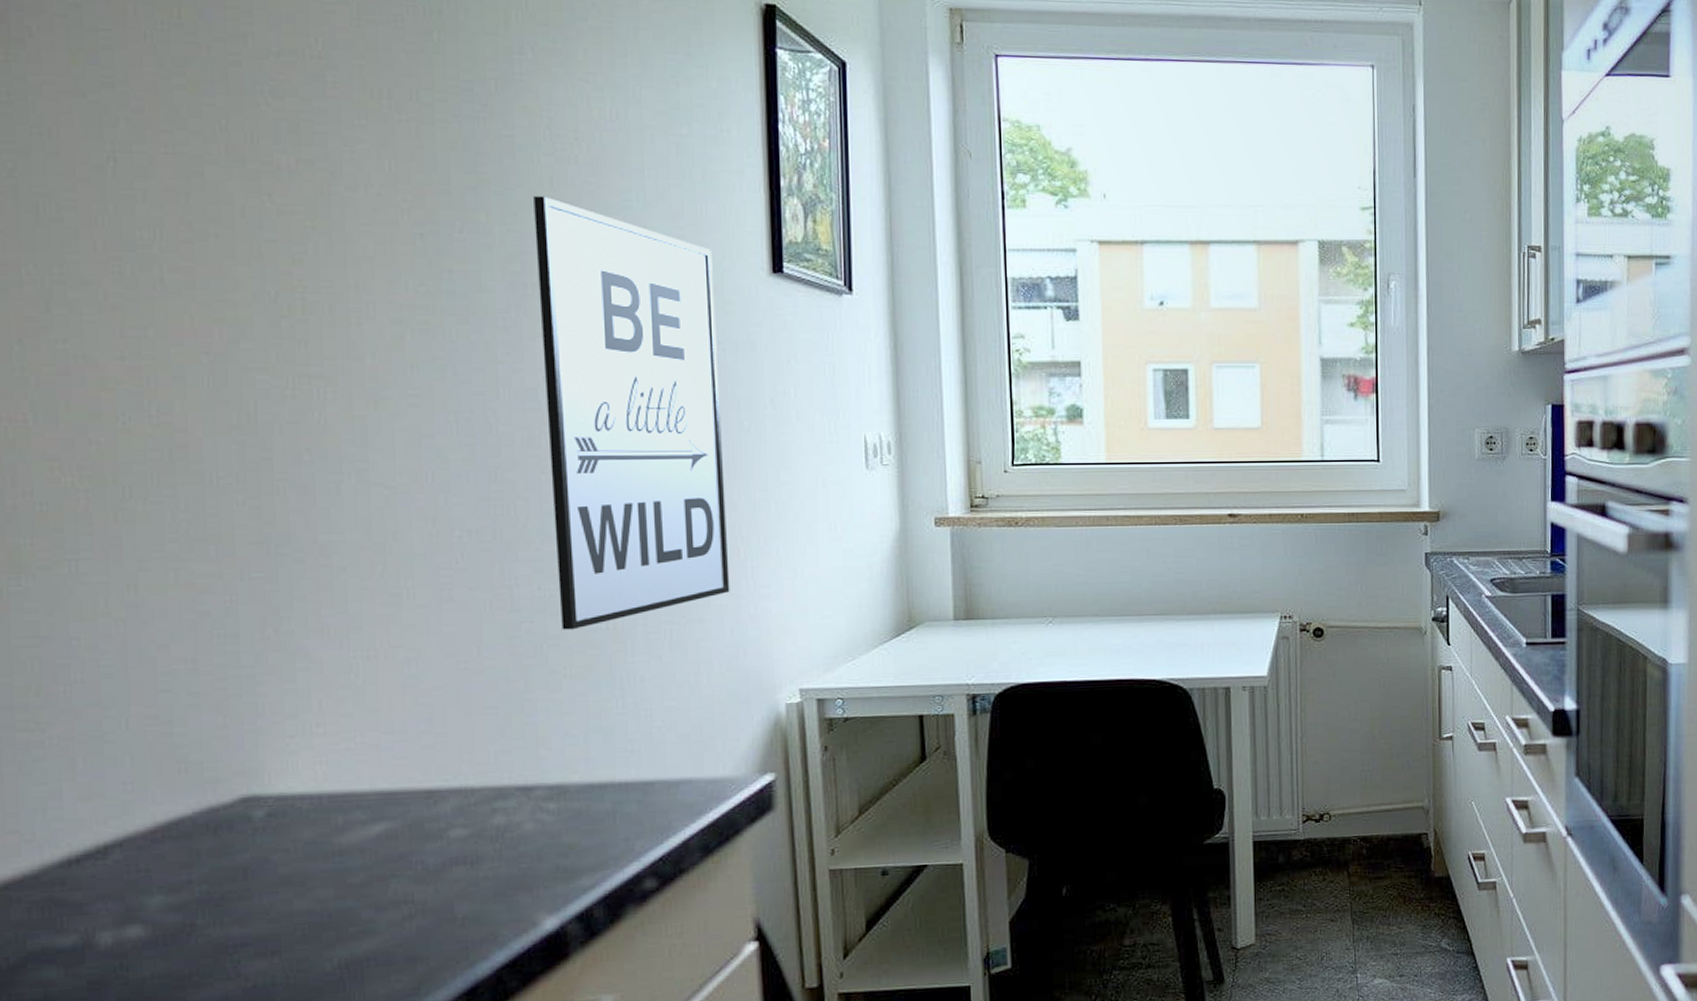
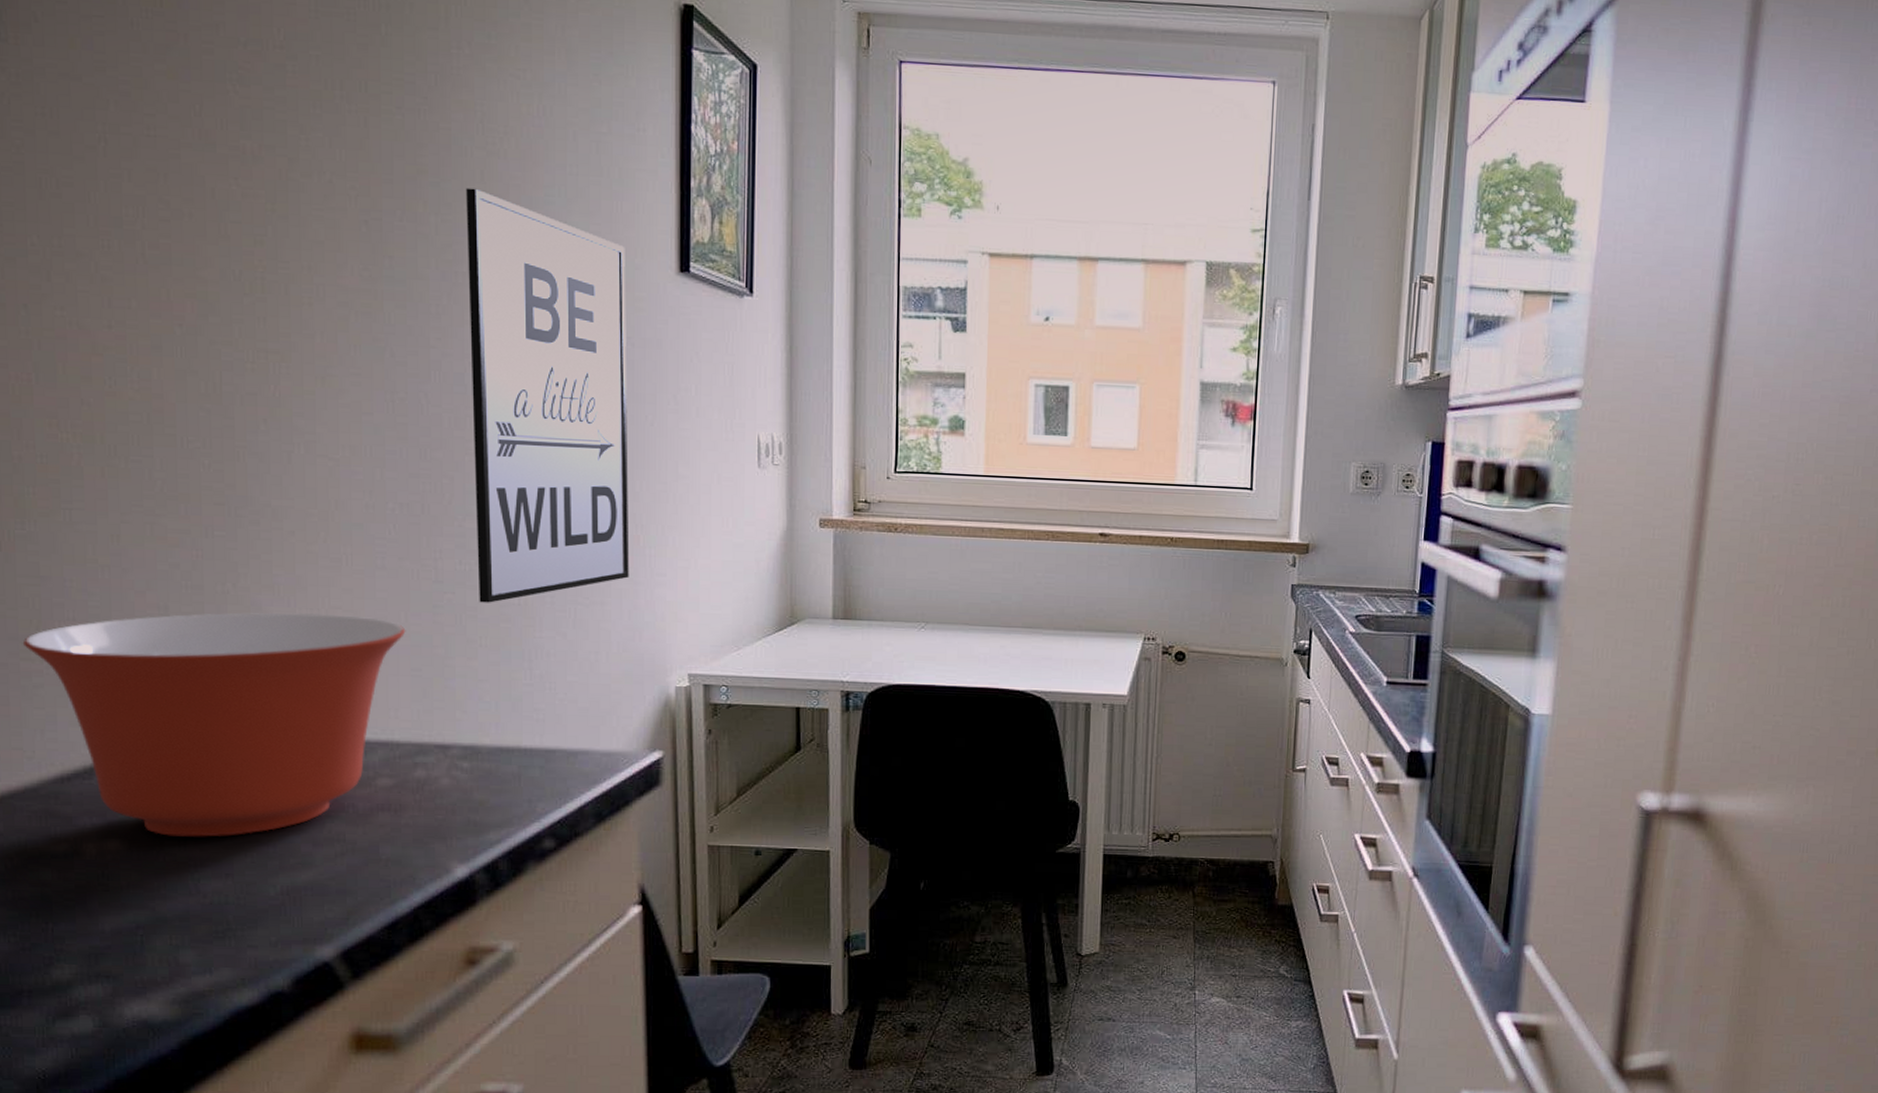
mixing bowl: none [18,654,479,916] -> present [22,612,406,837]

